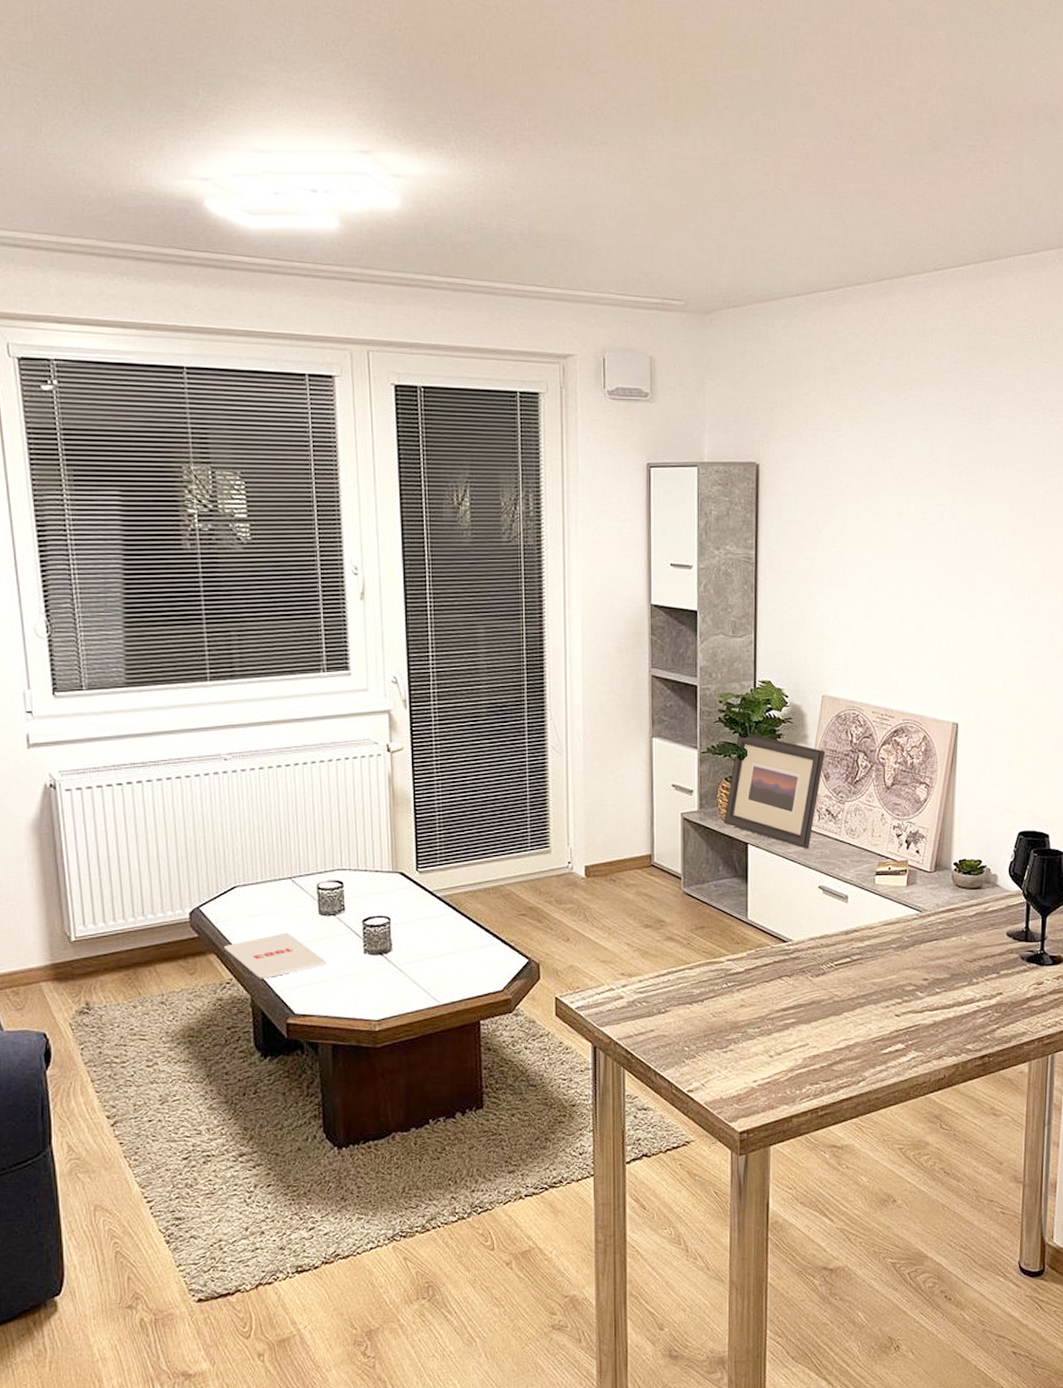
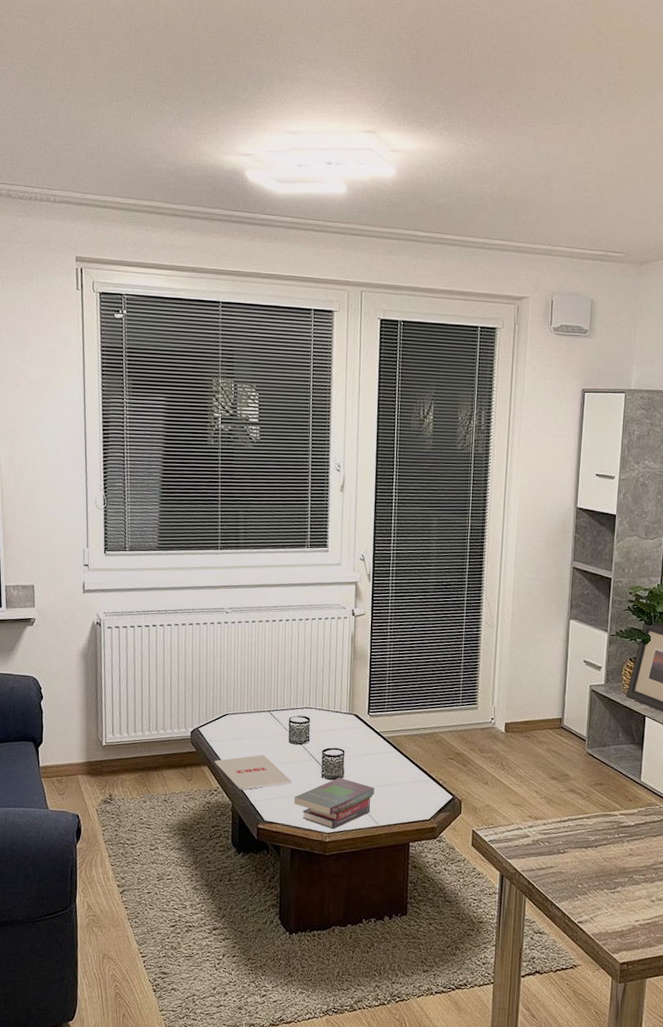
books: none [331,951,432,1015] -> present [294,777,375,829]

